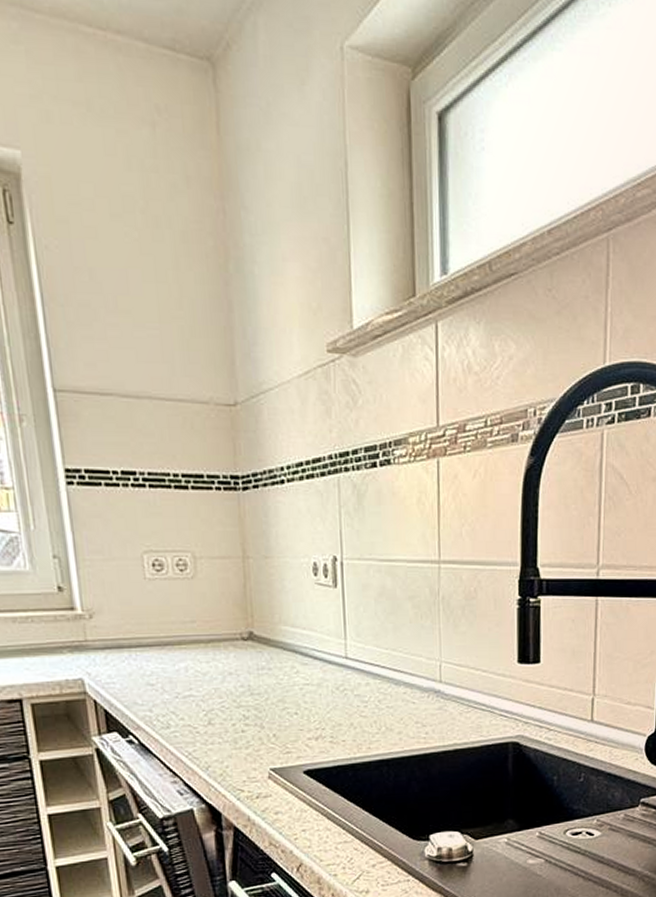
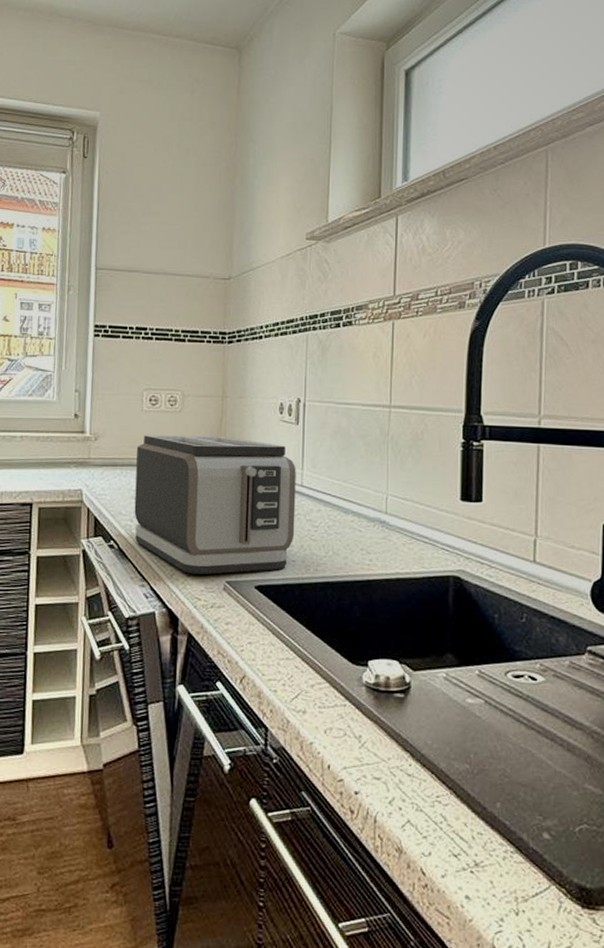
toaster: none [144,605,343,764] -> present [134,435,296,575]

